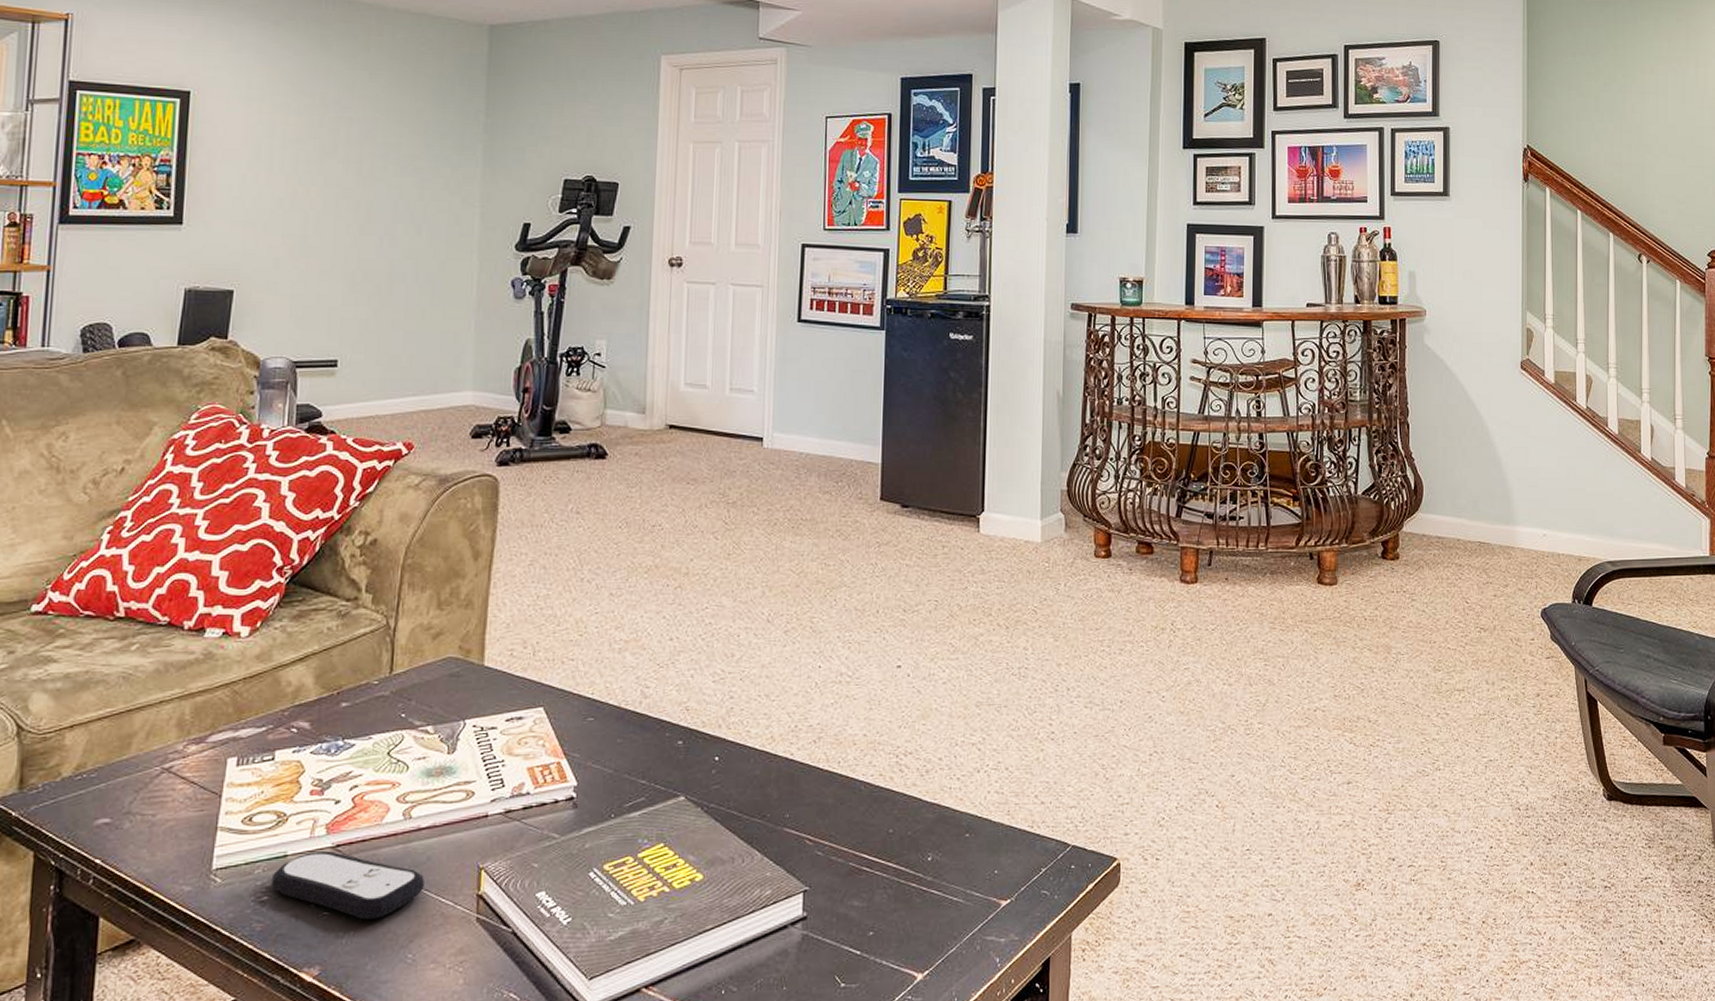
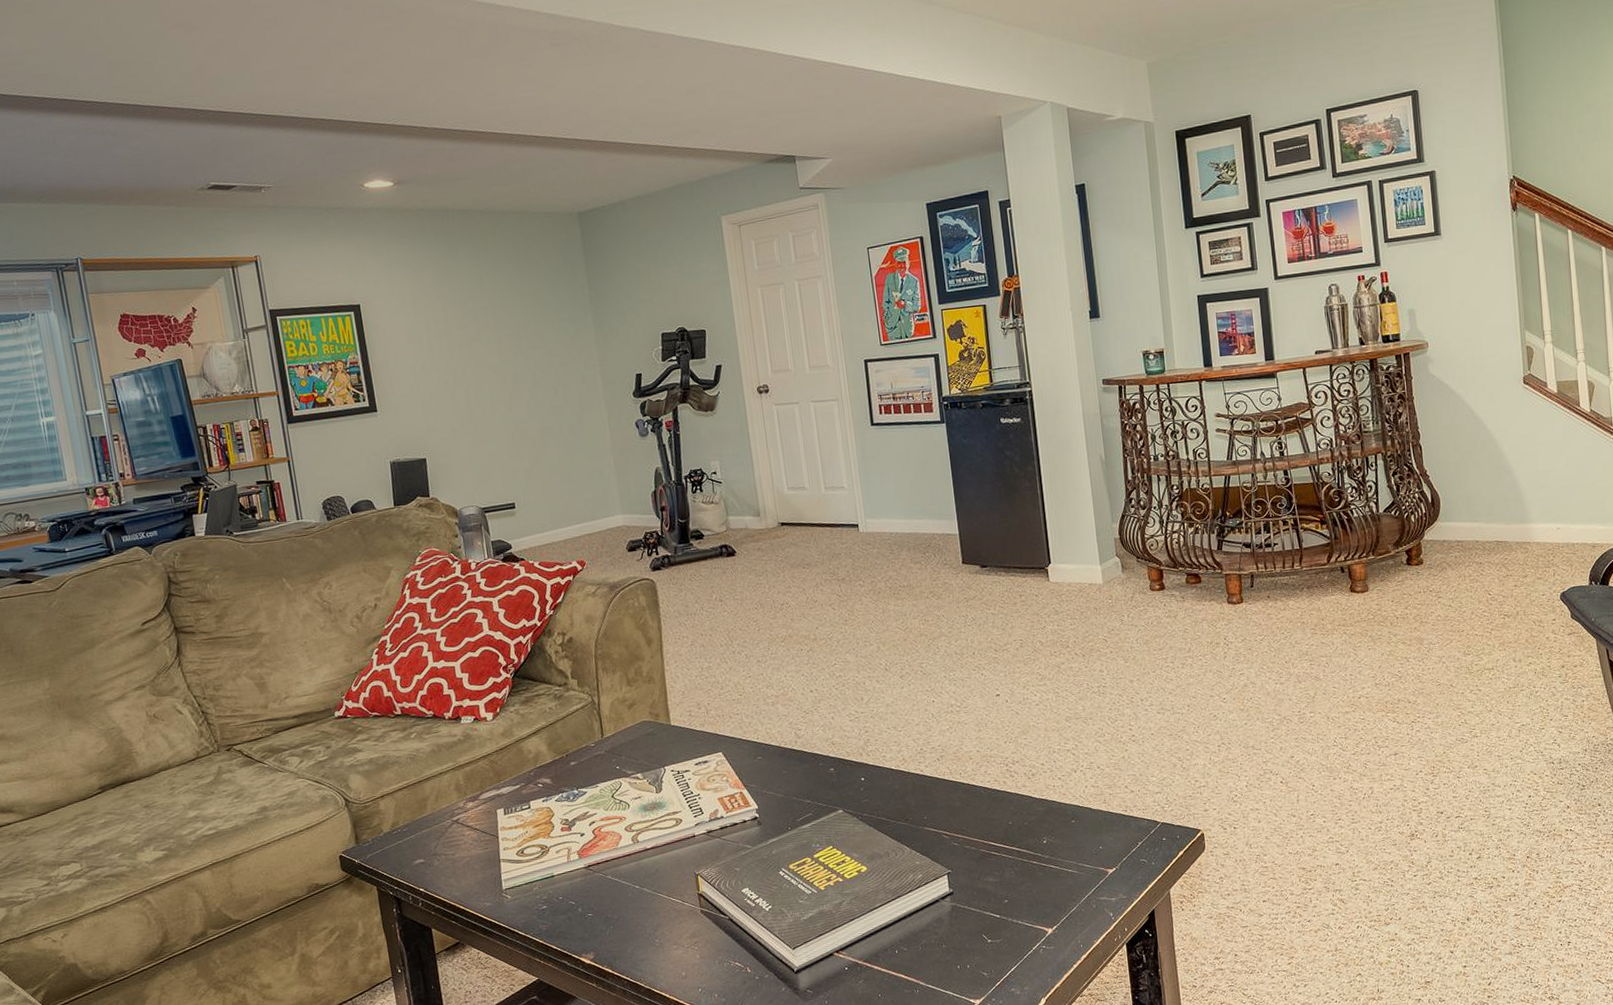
remote control: present [271,851,424,920] -> none [546,870,658,918]

